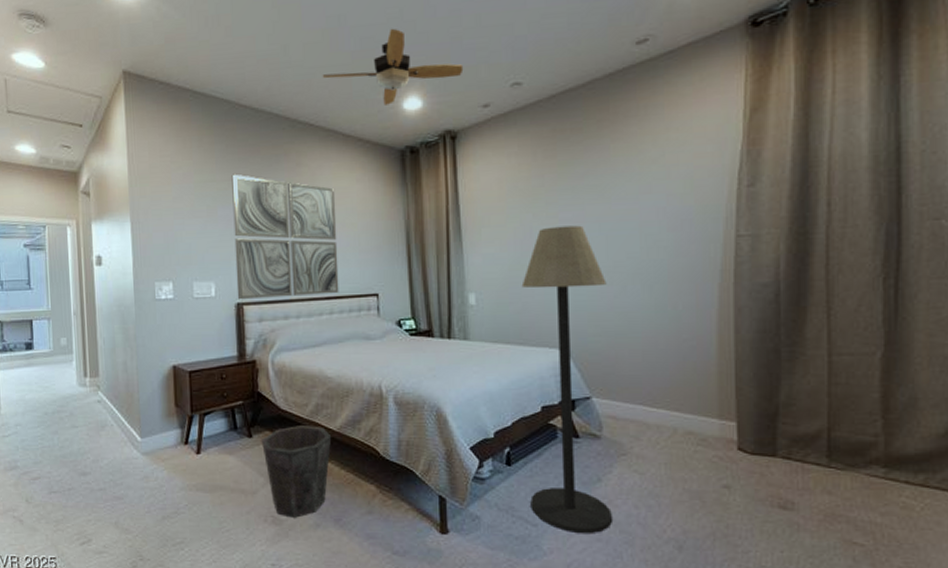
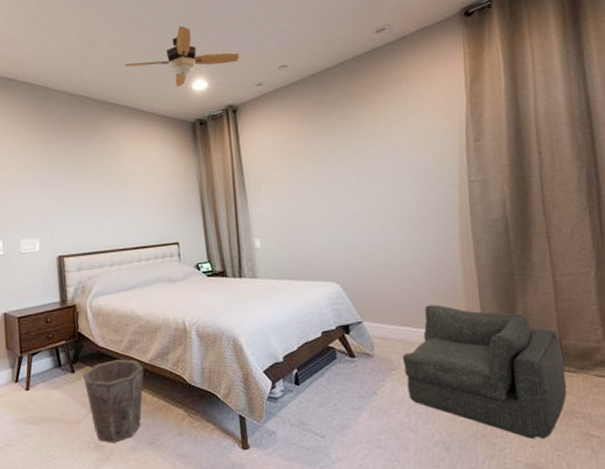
wall art: present [231,174,339,300] -> none [51,147,146,253]
floor lamp: present [521,225,614,534] -> none [298,178,389,442]
armchair: none [635,382,831,544] -> present [402,304,567,439]

